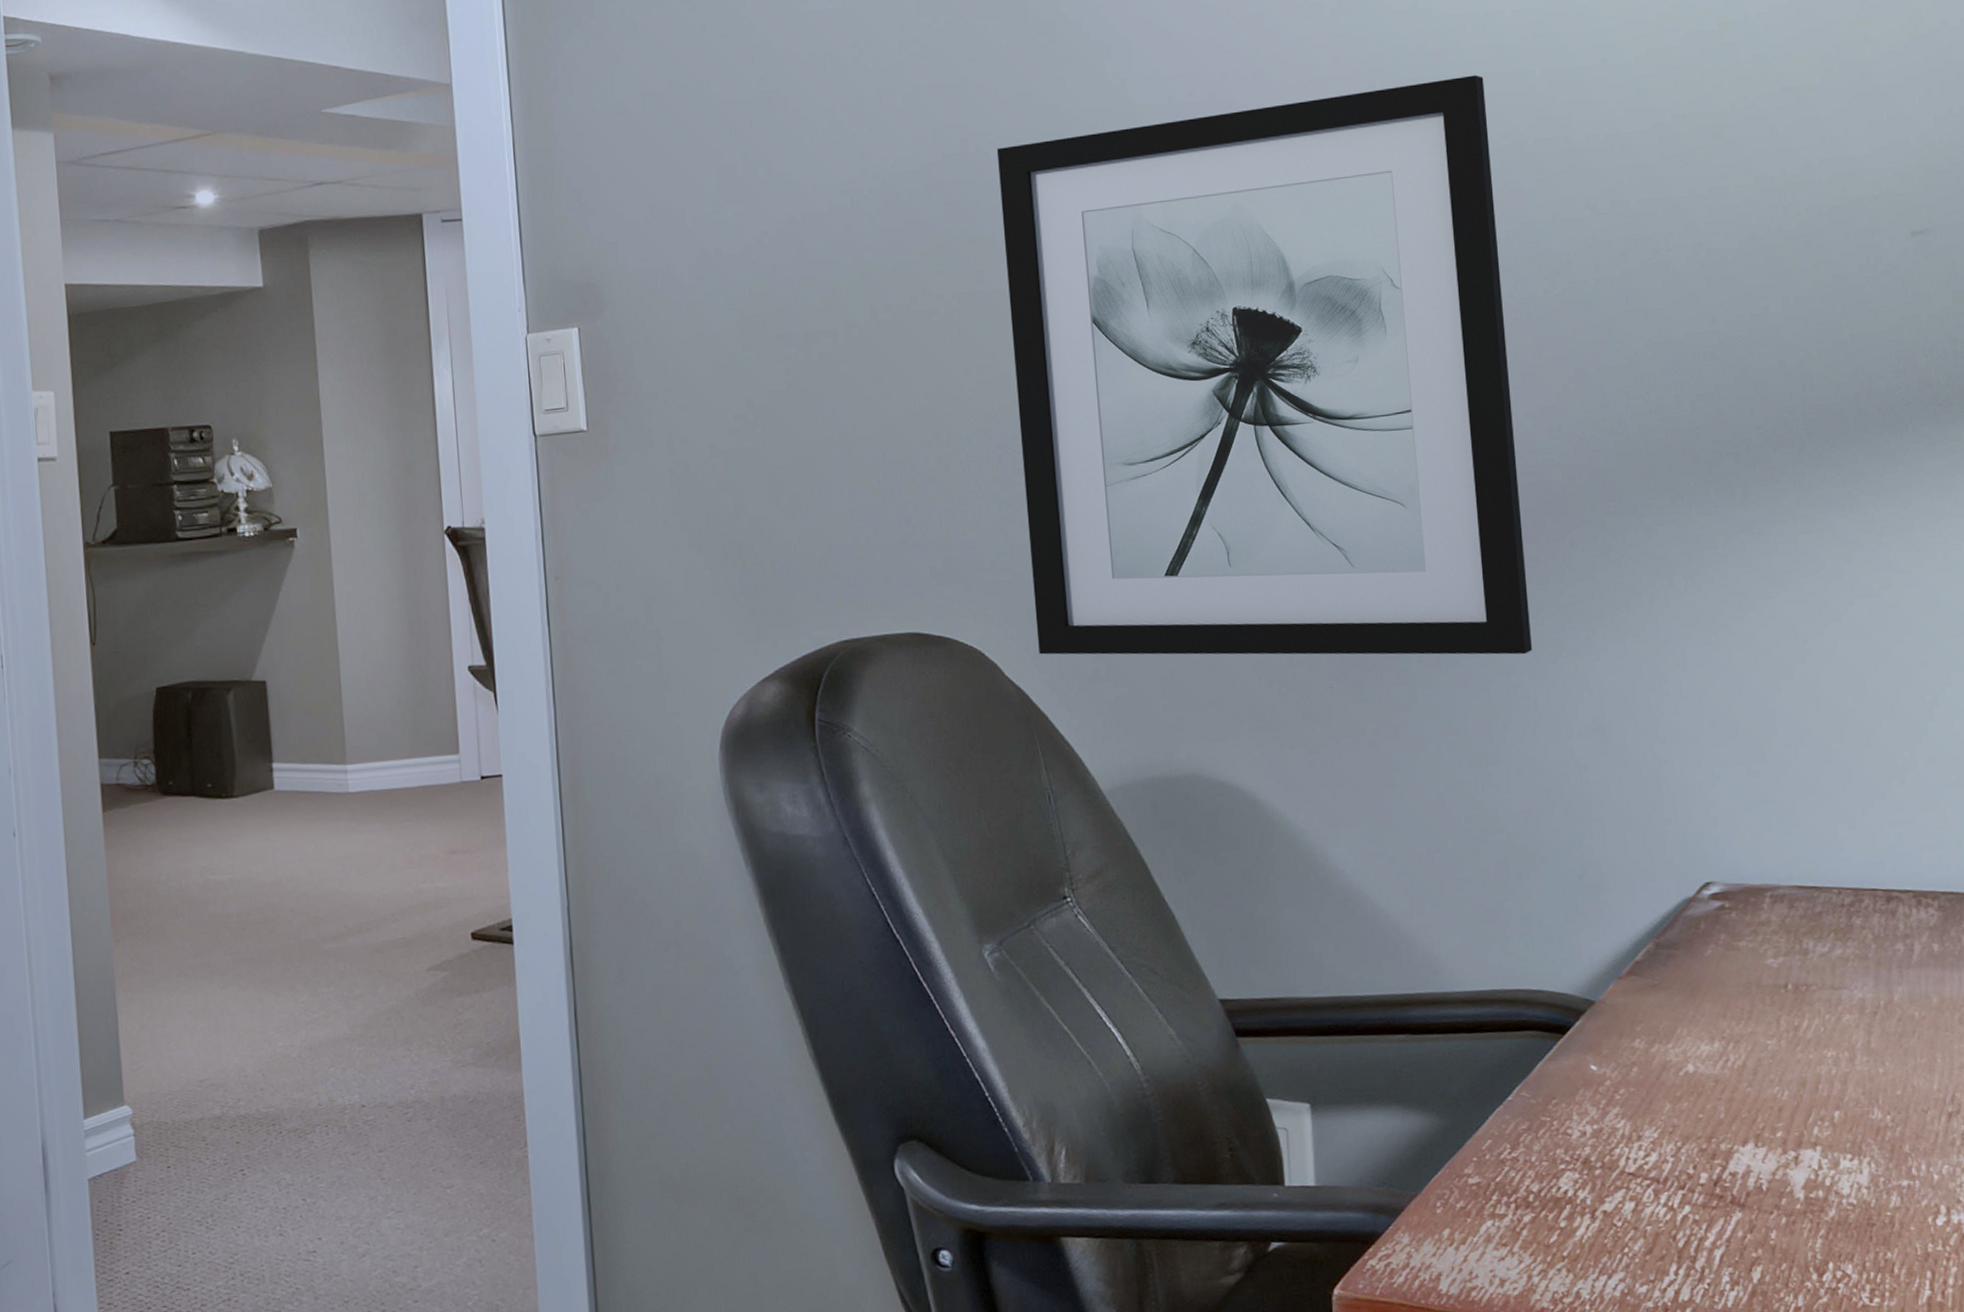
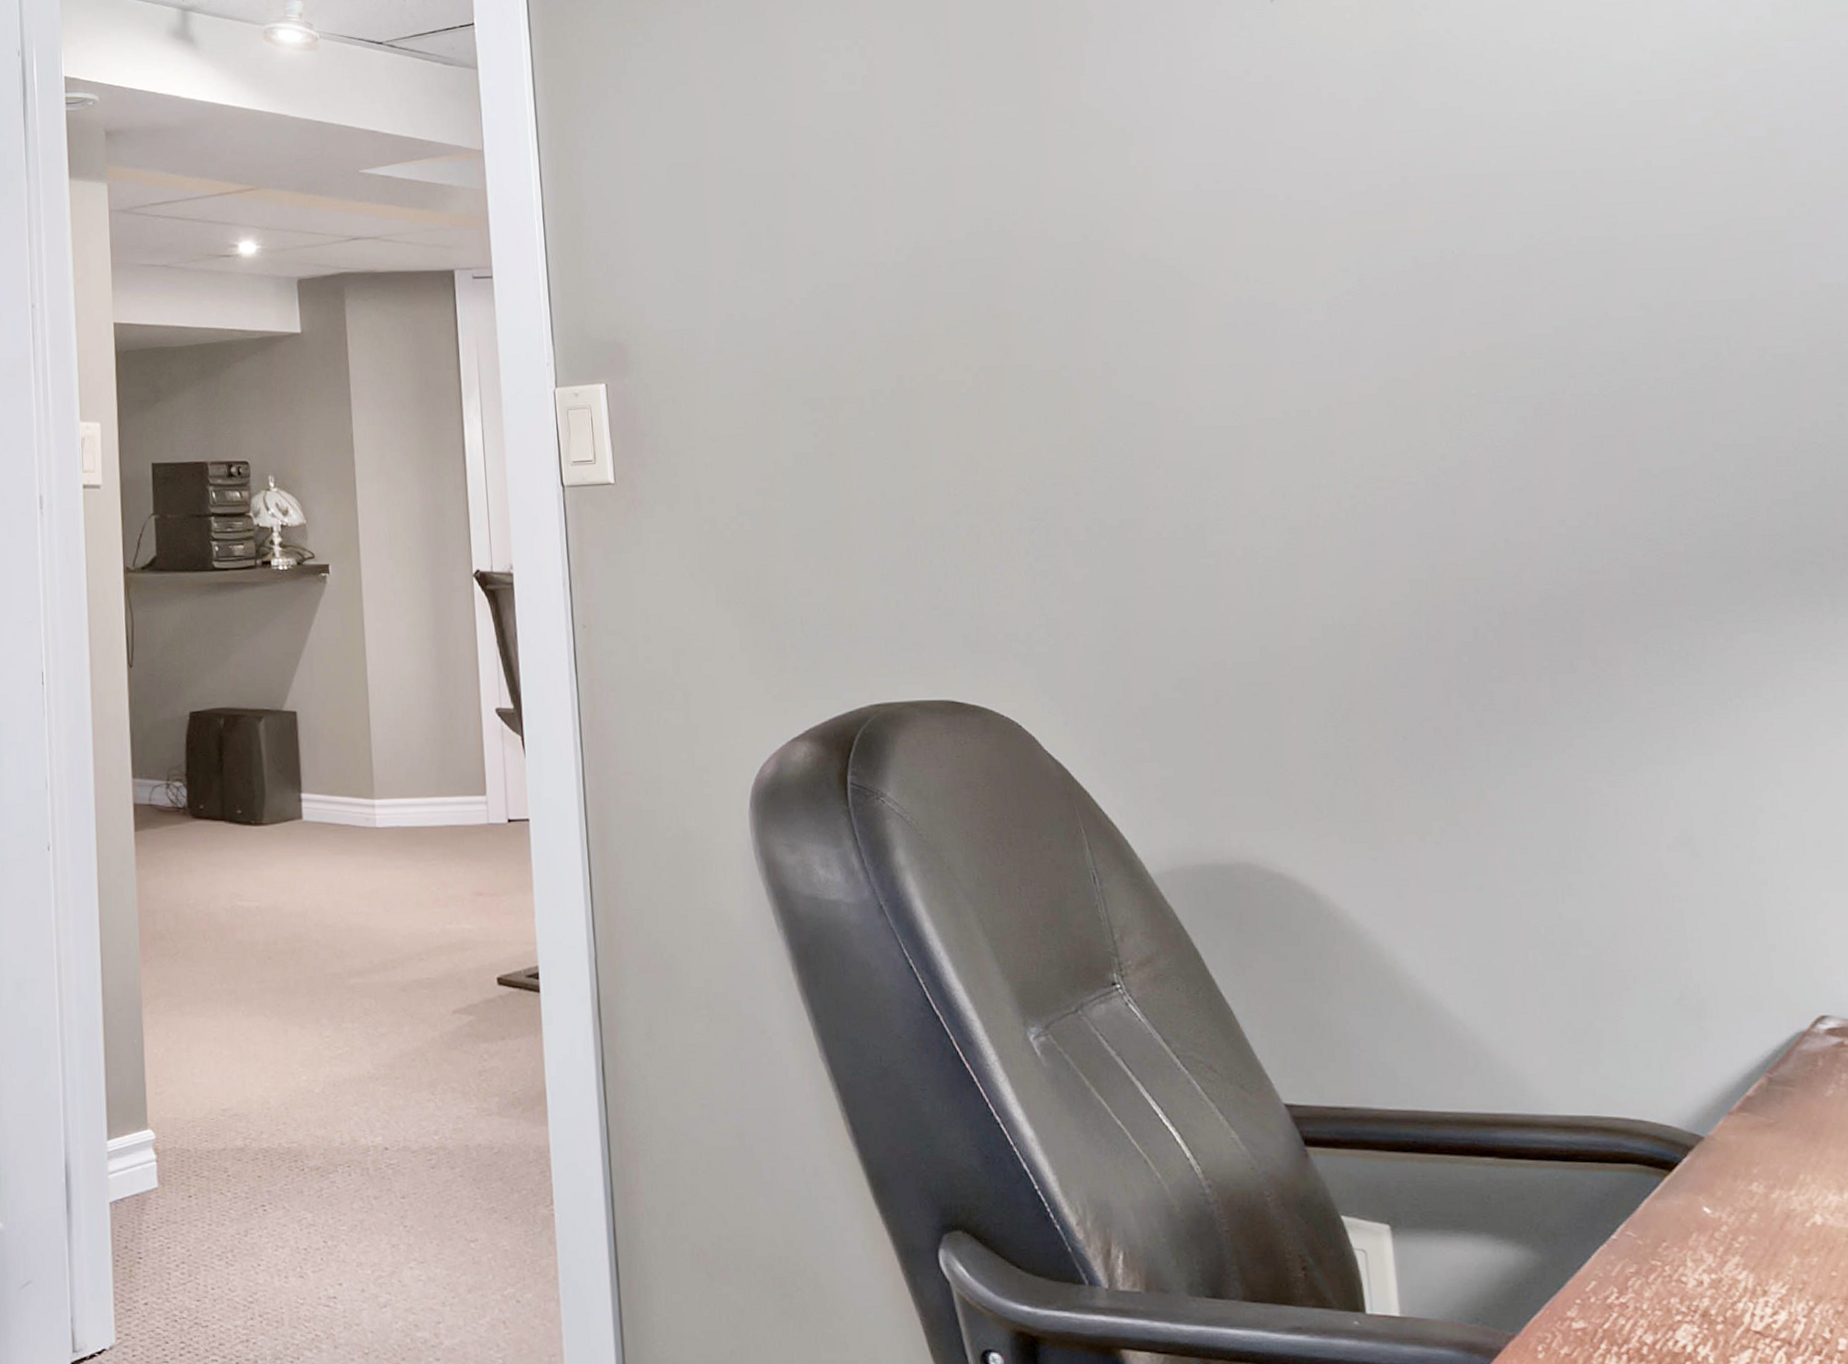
wall art: present [996,75,1533,655] -> none [1020,173,1610,760]

